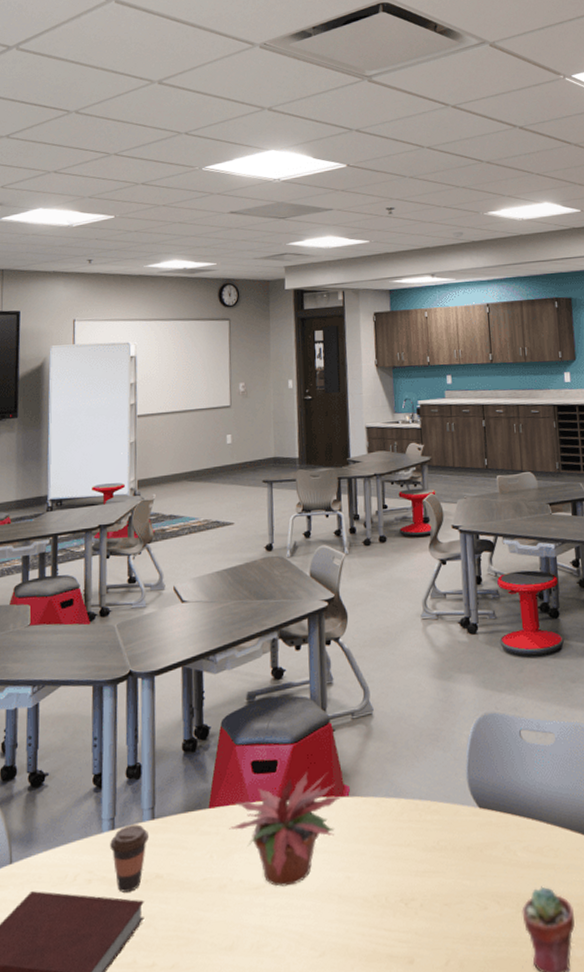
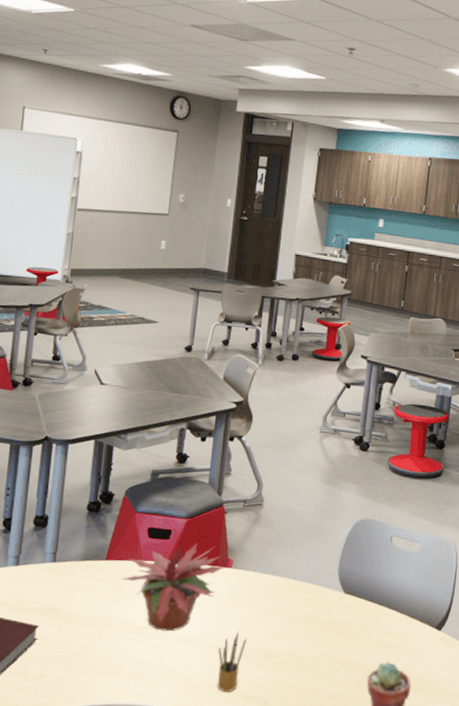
coffee cup: present [110,824,150,893] -> none [13,564,50,617]
pencil box: none [348,873,378,955] -> present [217,631,247,693]

